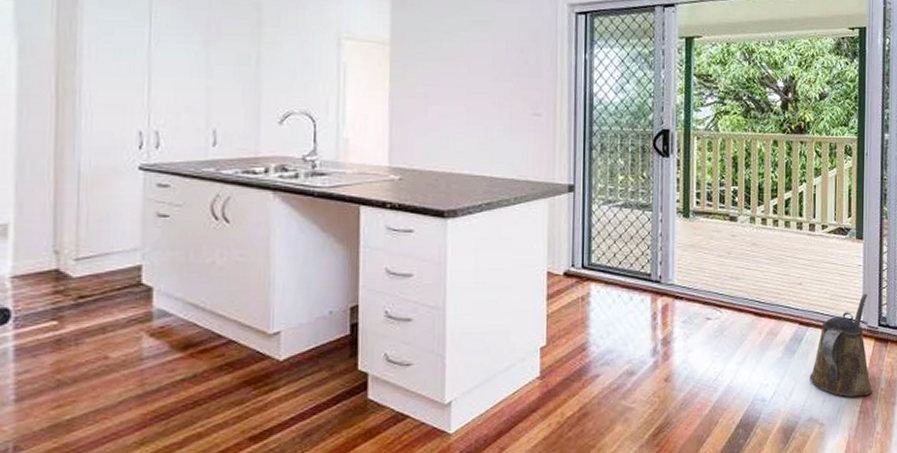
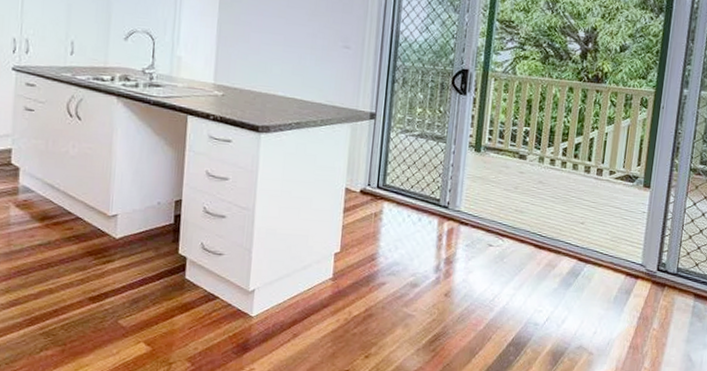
watering can: present [810,293,873,398] -> none [583,239,649,333]

